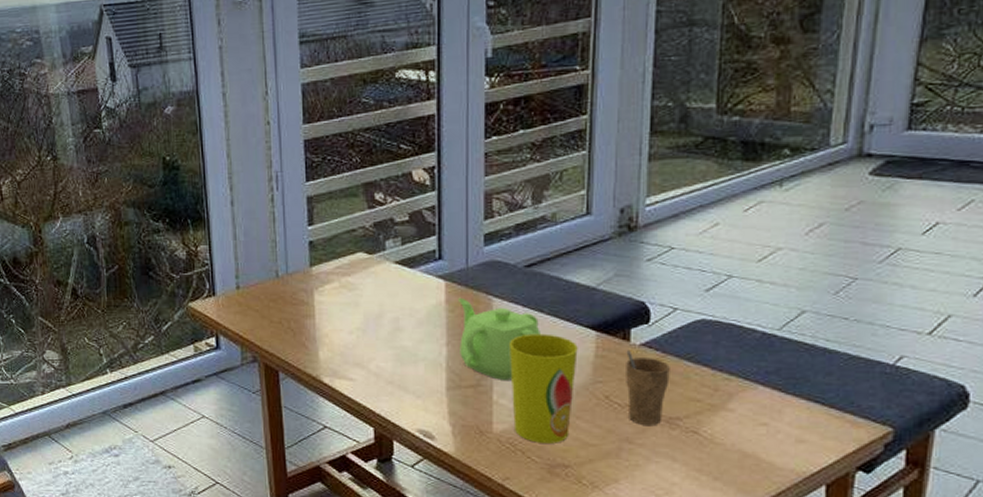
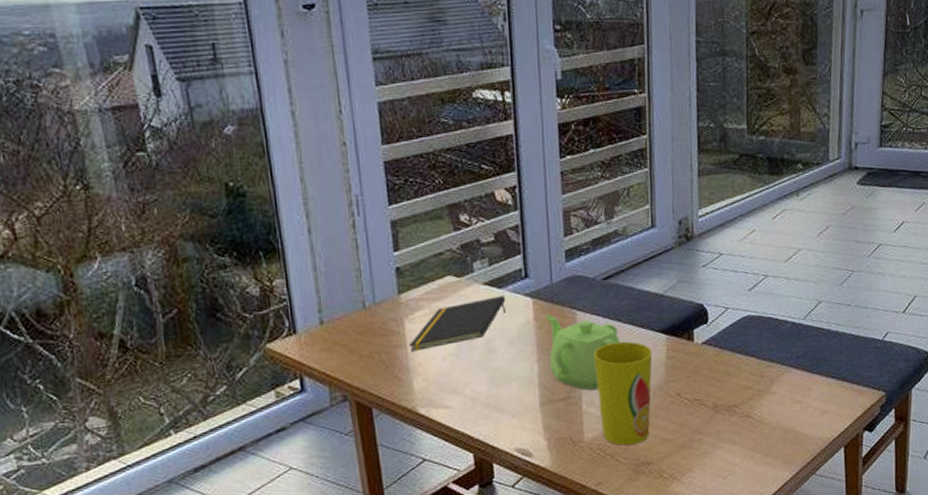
notepad: none [318,276,417,322] -> present [409,296,506,352]
cup: present [626,350,670,425] -> none [691,349,727,416]

